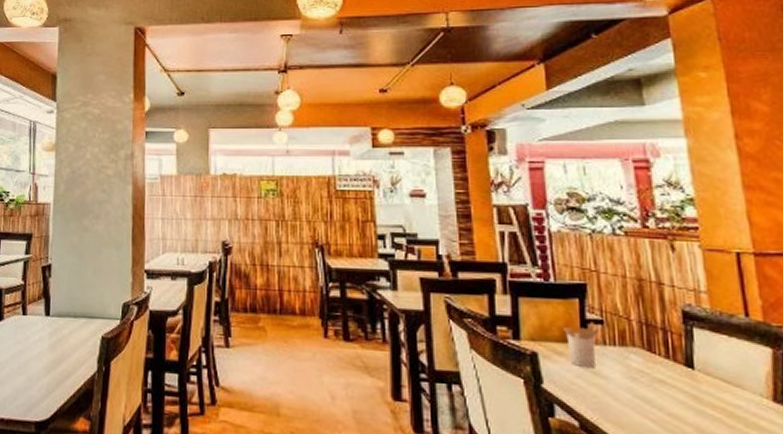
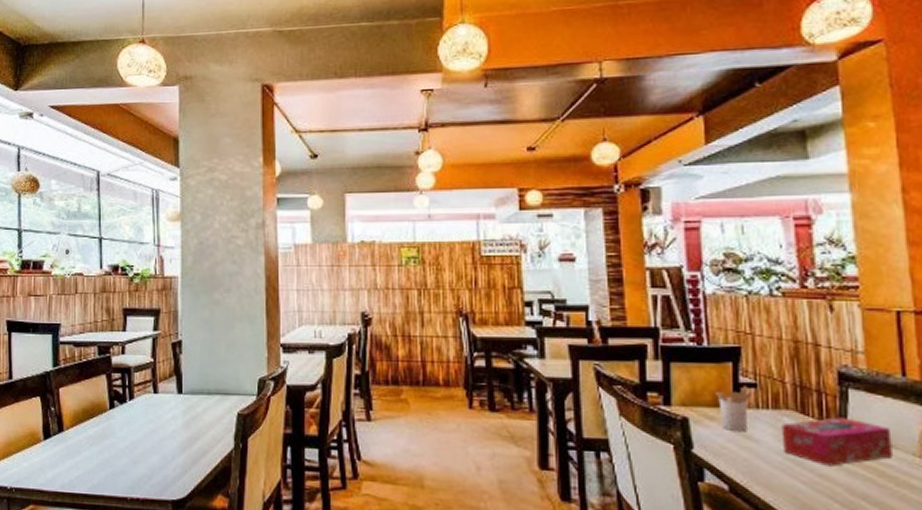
tissue box: none [628,356,740,405] -> present [781,417,893,466]

